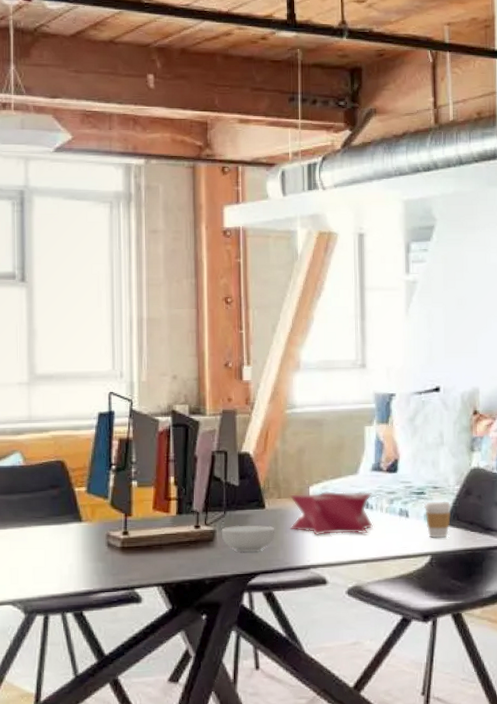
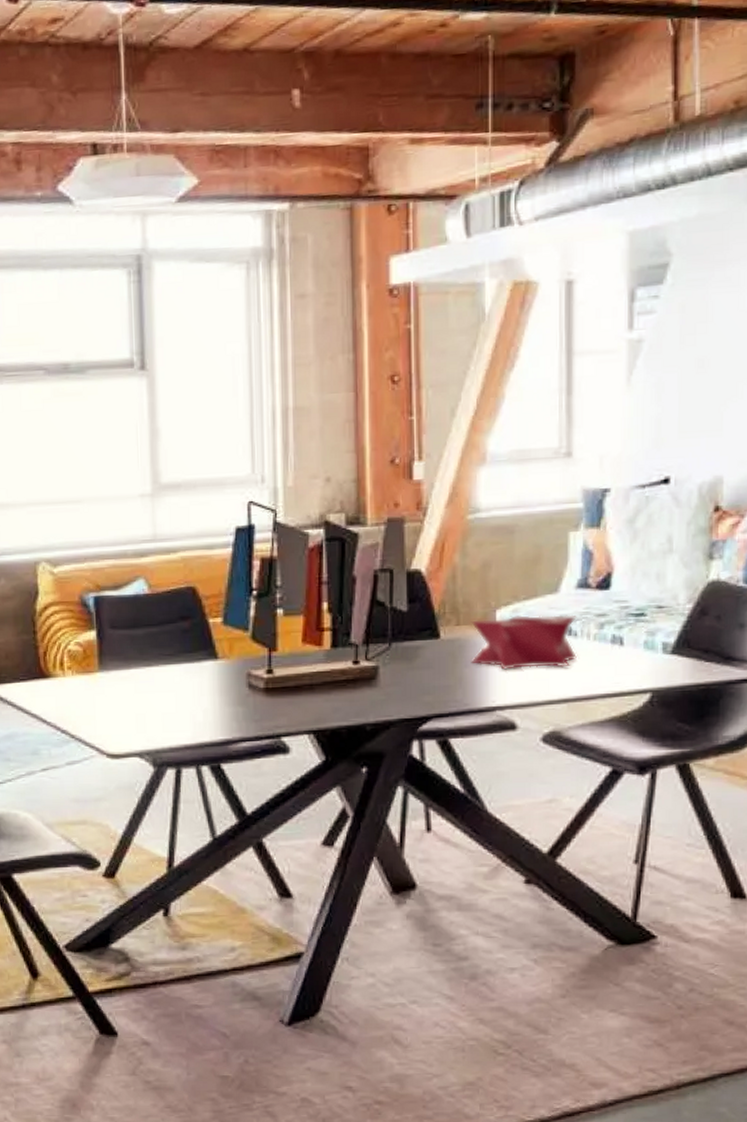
cereal bowl: present [221,525,275,553] -> none [385,659,452,693]
coffee cup: present [424,501,452,538] -> none [644,624,681,671]

